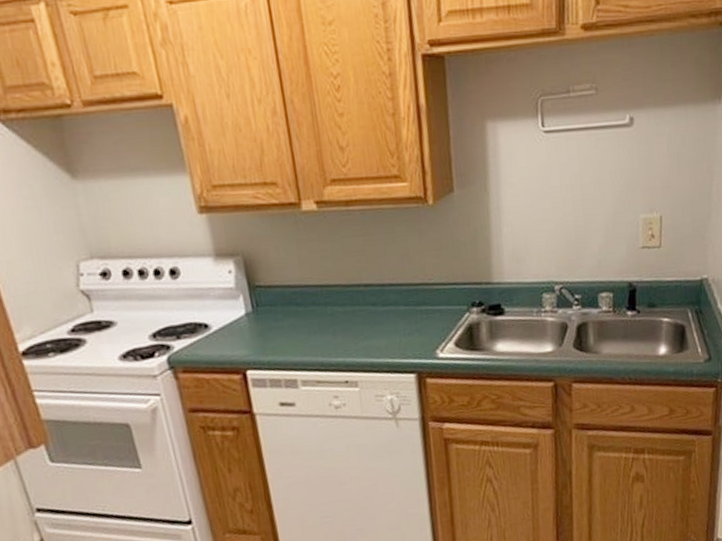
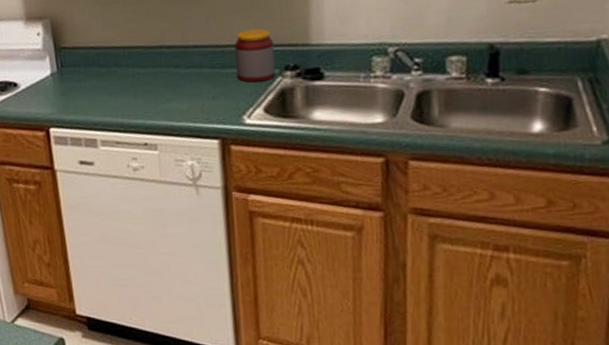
jar: none [427,268,464,319] -> present [234,28,276,83]

